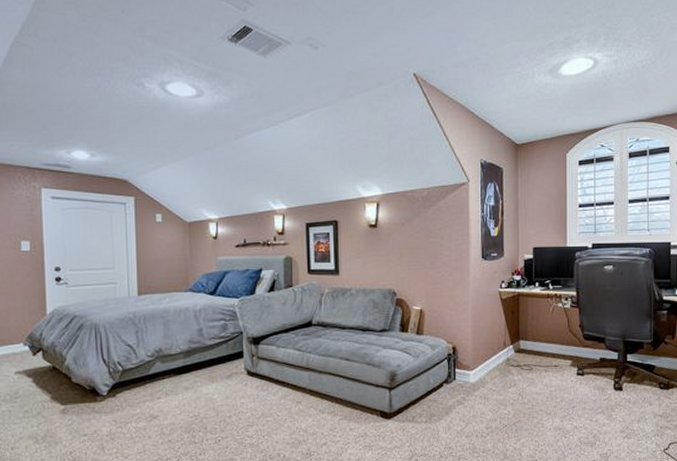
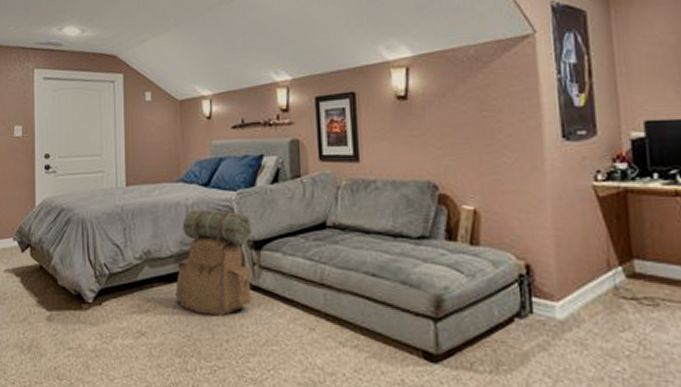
backpack: none [185,314,252,399] -> present [175,210,252,316]

